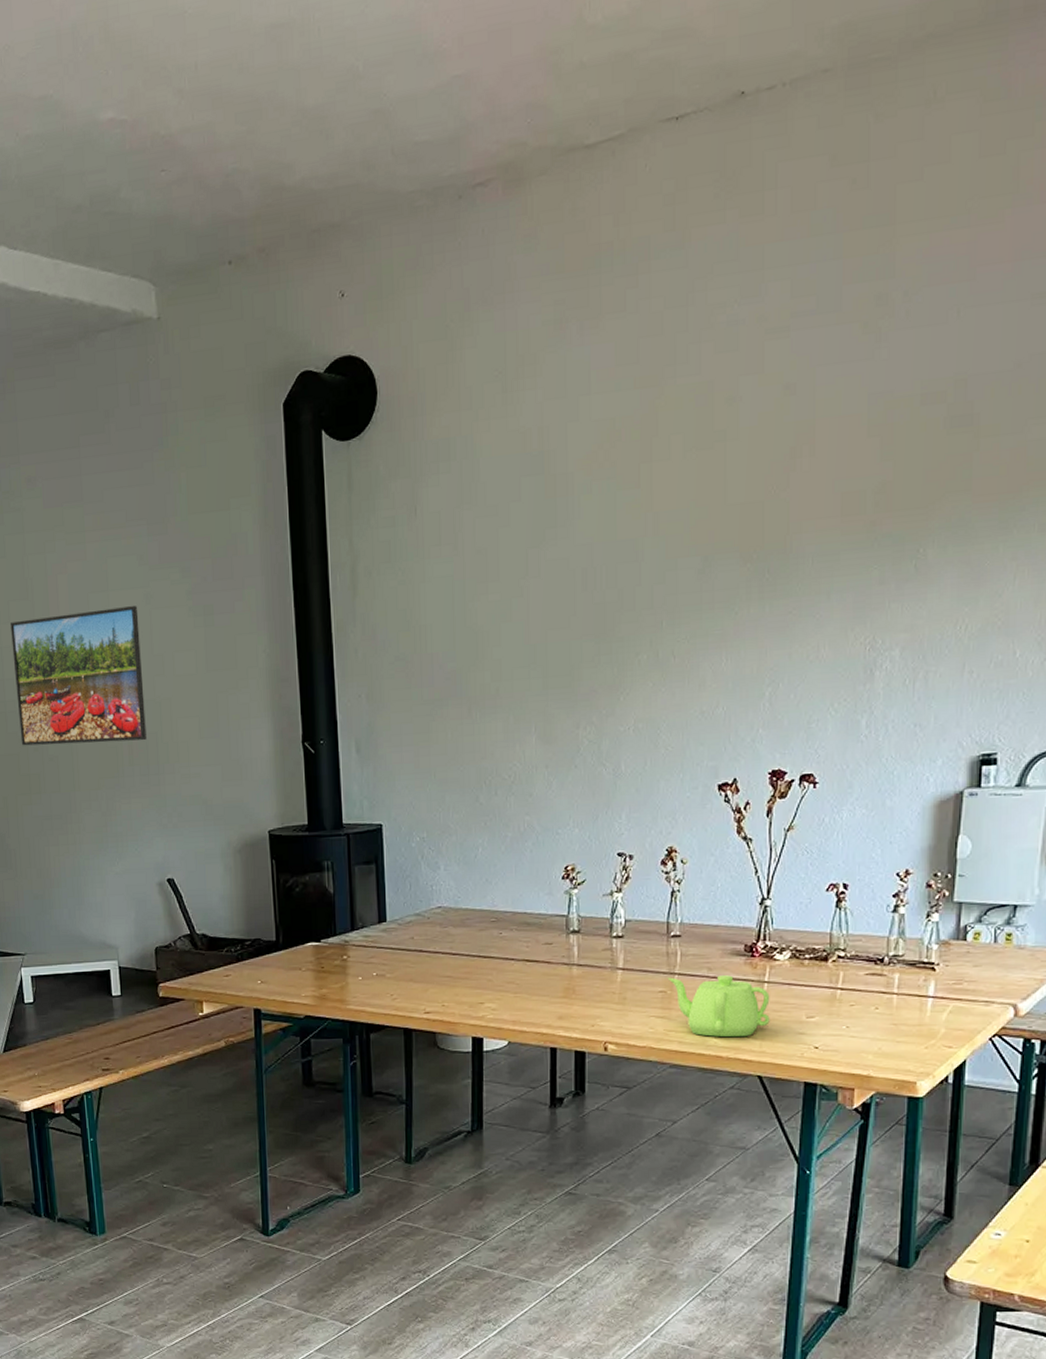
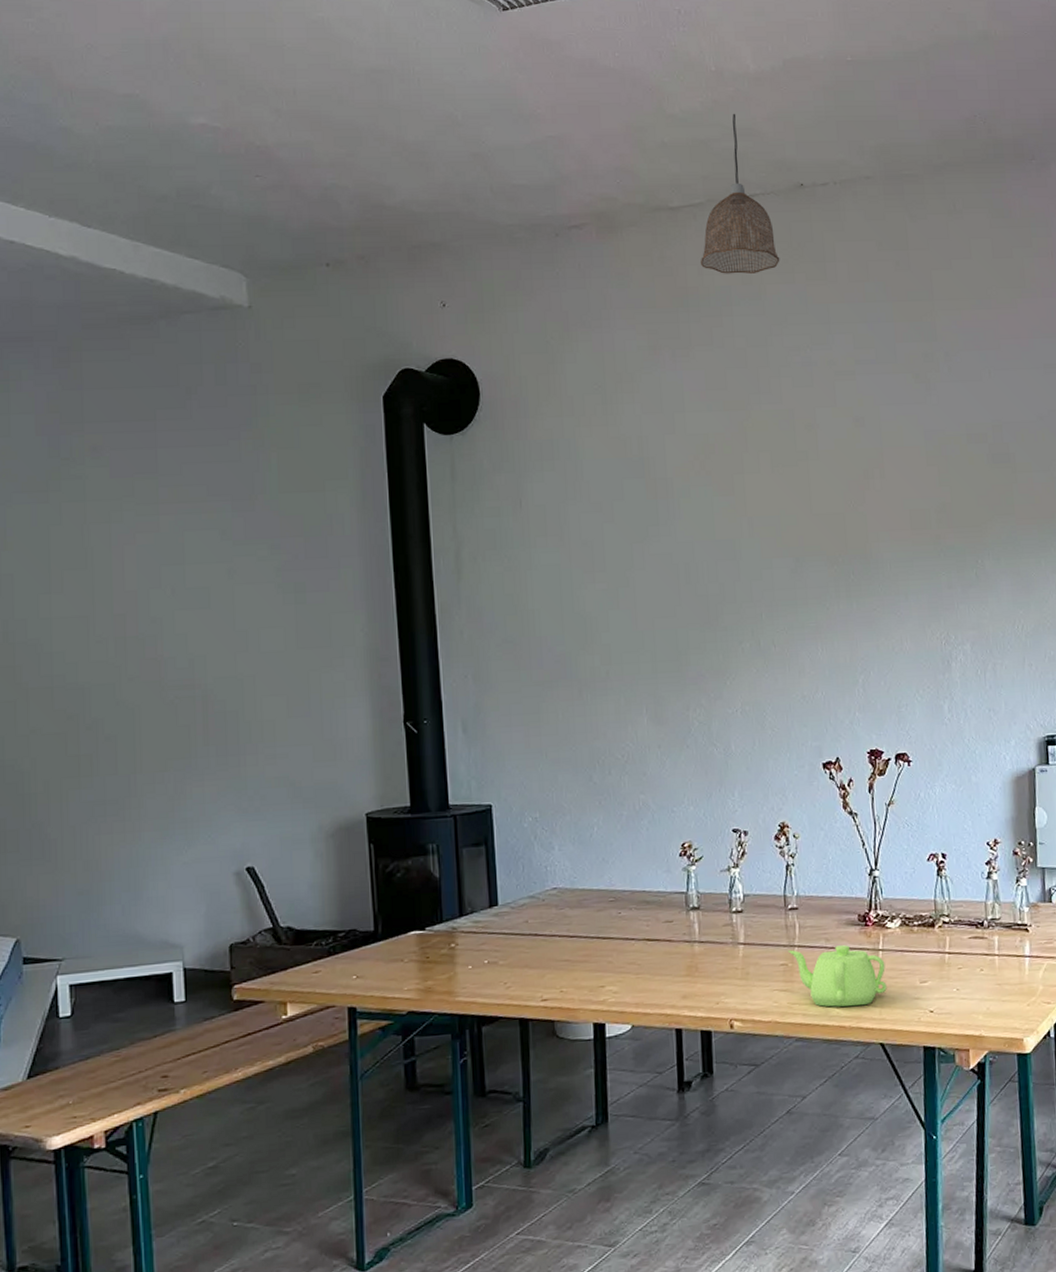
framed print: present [11,606,147,746] -> none [64,580,225,724]
pendant lamp: none [616,10,710,222] -> present [700,113,780,274]

